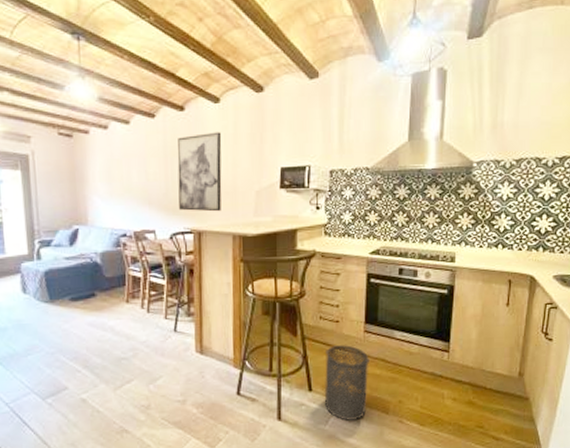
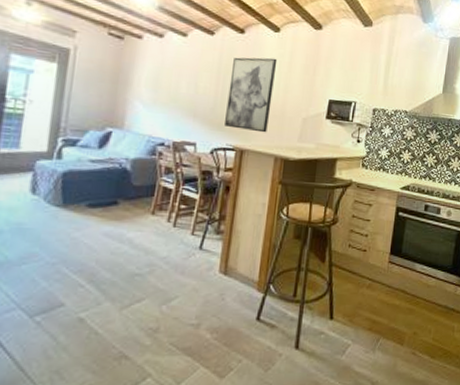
trash can: present [324,345,369,422] -> none [343,274,391,352]

